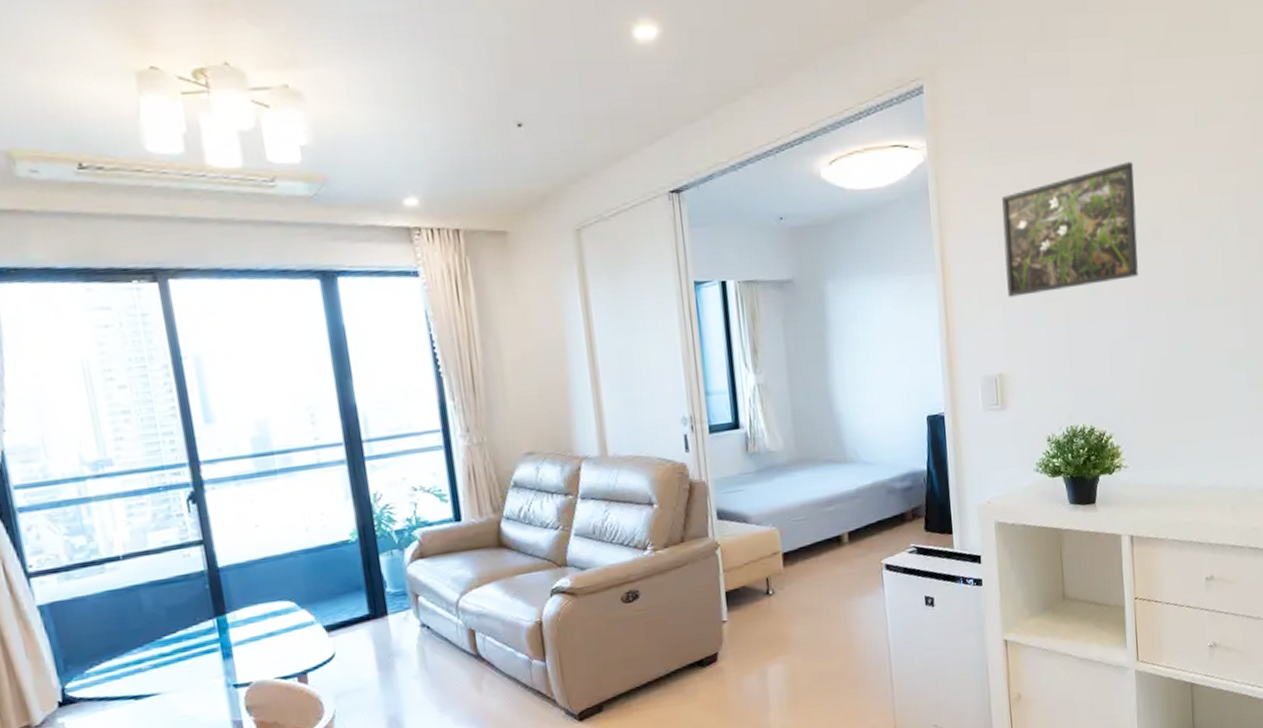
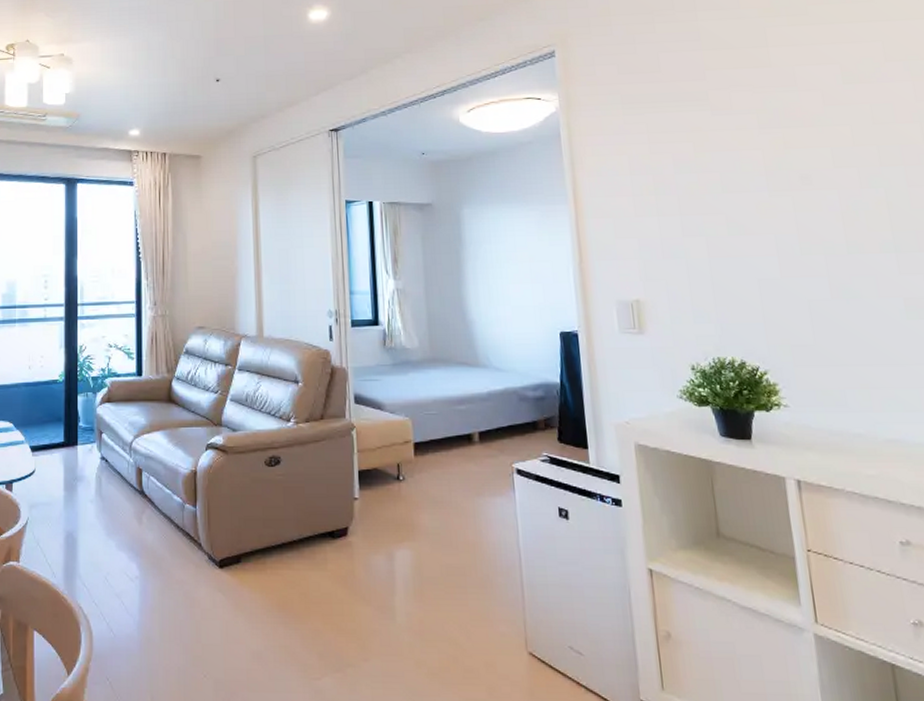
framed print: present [1002,162,1138,297] -> none [634,115,788,230]

